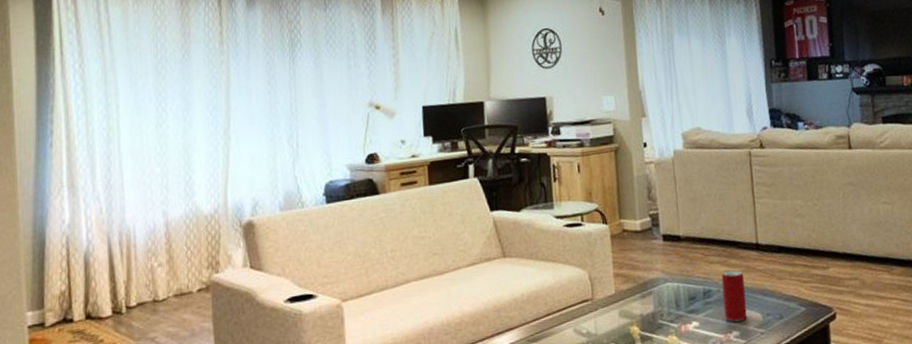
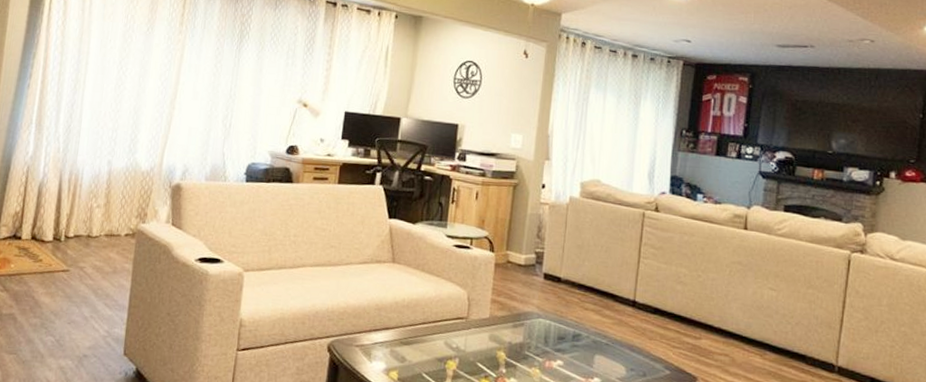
beverage can: present [721,269,747,322] -> none [589,319,615,370]

